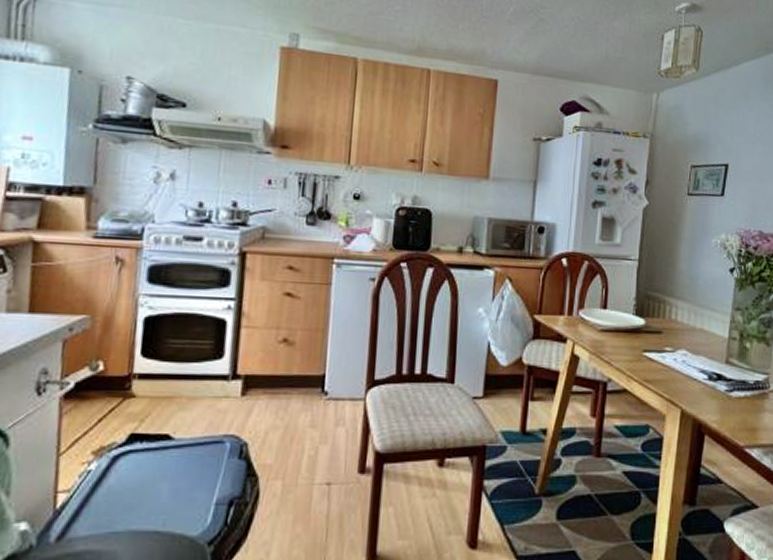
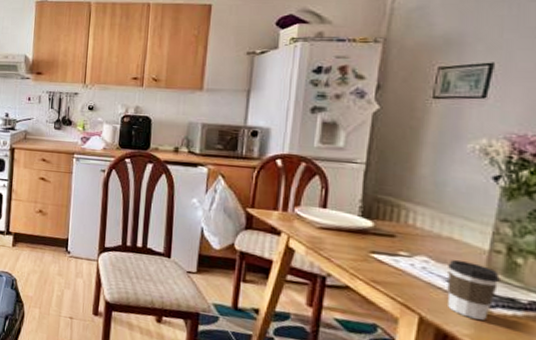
coffee cup: none [700,351,736,404] -> present [447,260,500,320]

